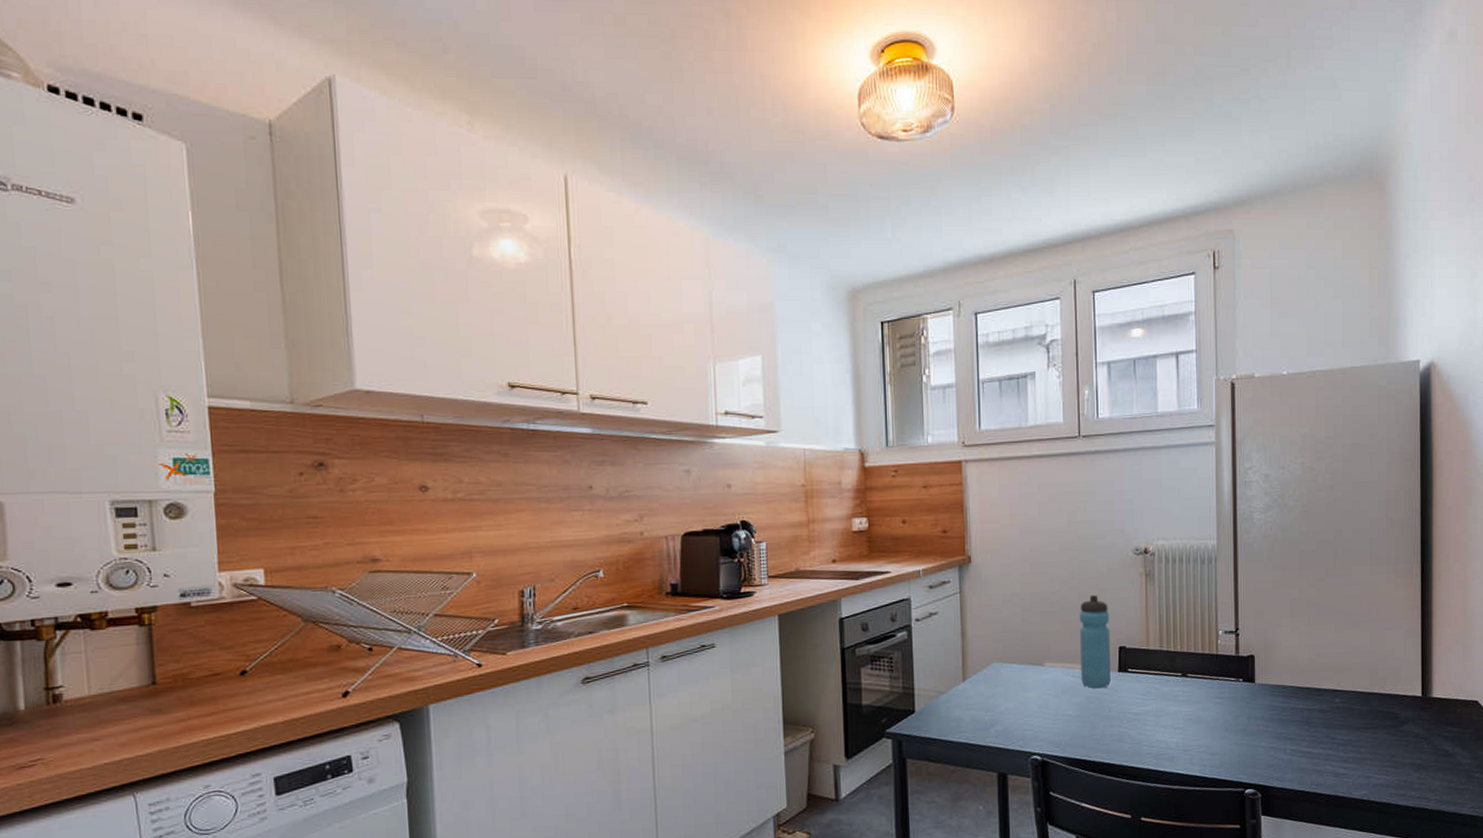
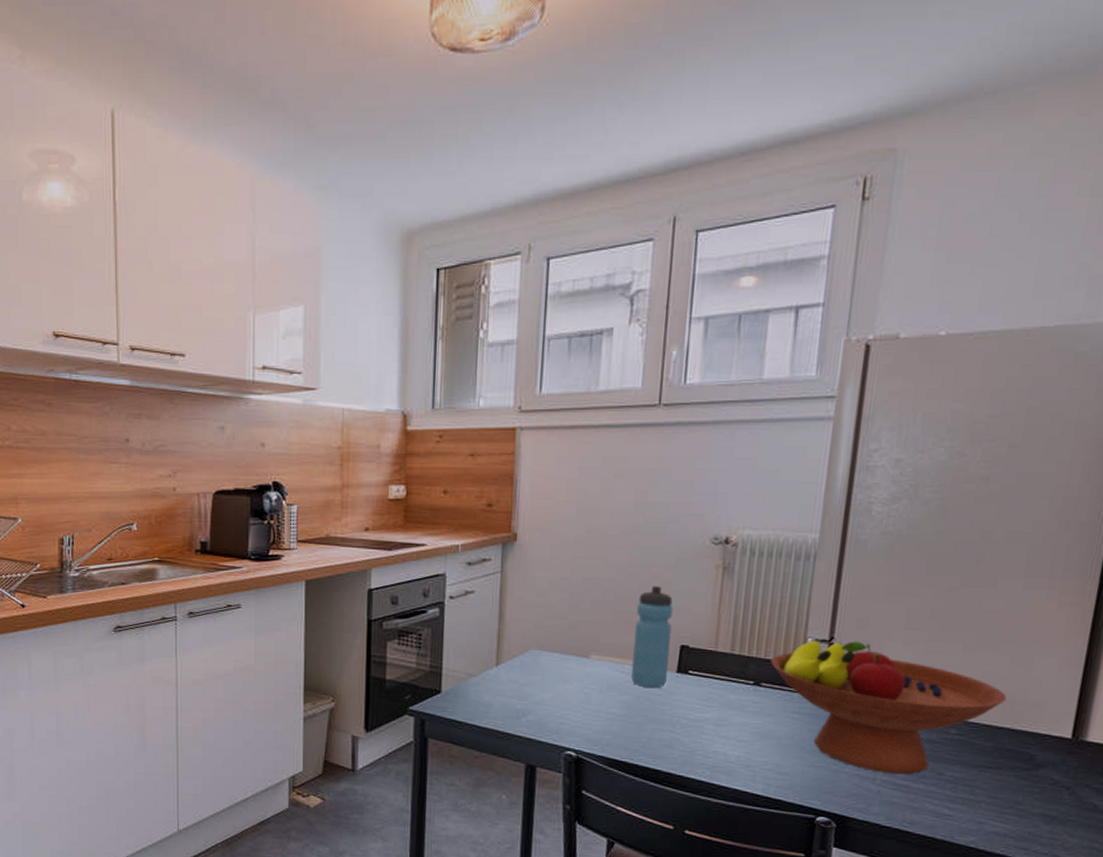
fruit bowl: none [1192,630,1371,743] -> present [770,640,1007,775]

